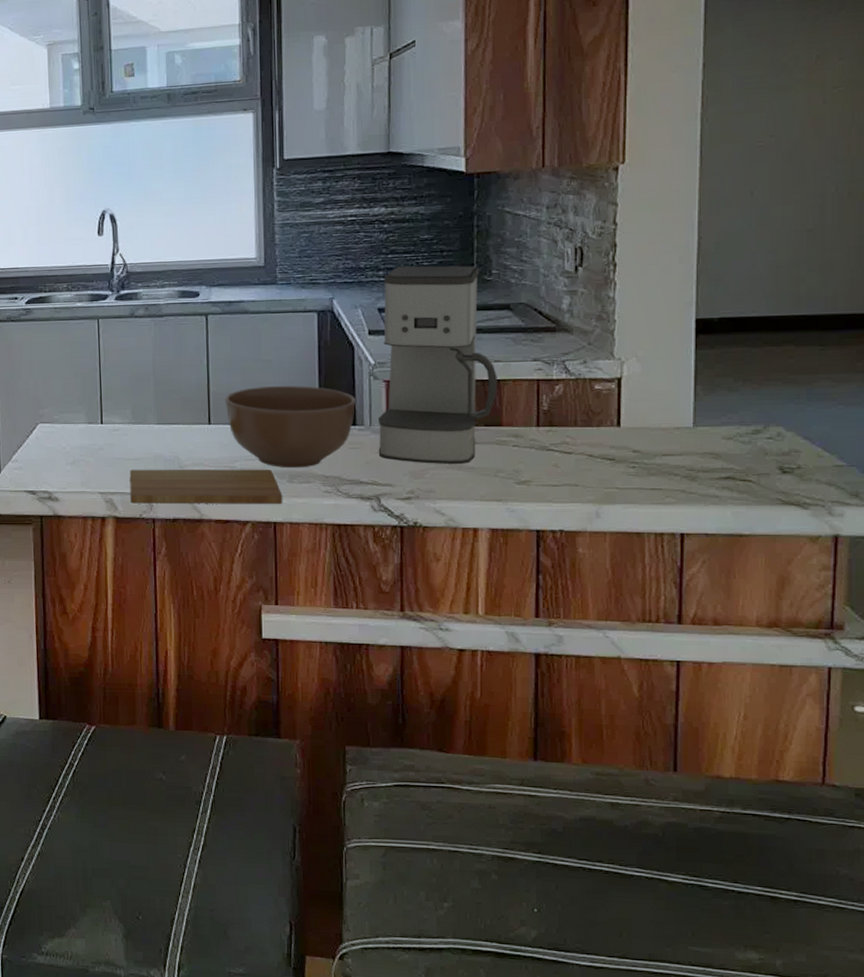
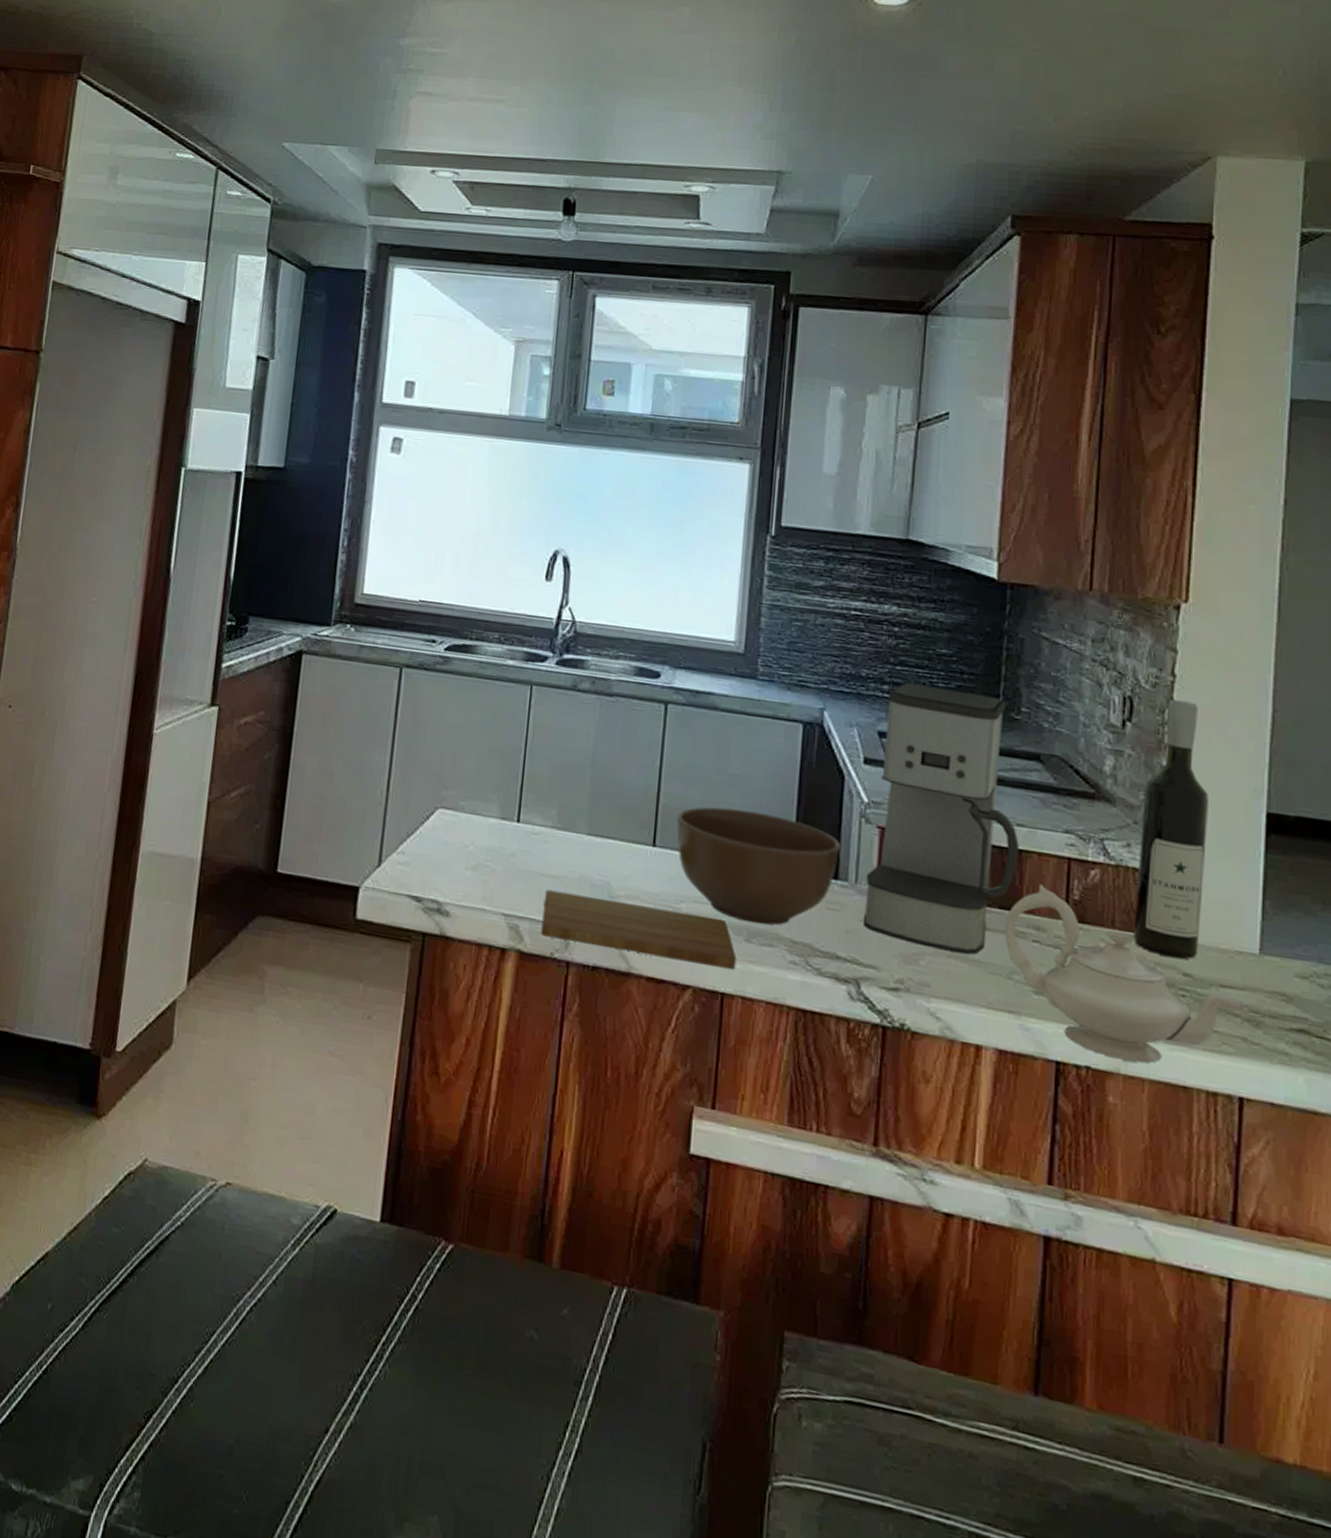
teapot: none [490,402,686,521] -> present [1004,883,1248,1063]
bottle: none [592,243,649,441] -> present [1133,699,1210,960]

